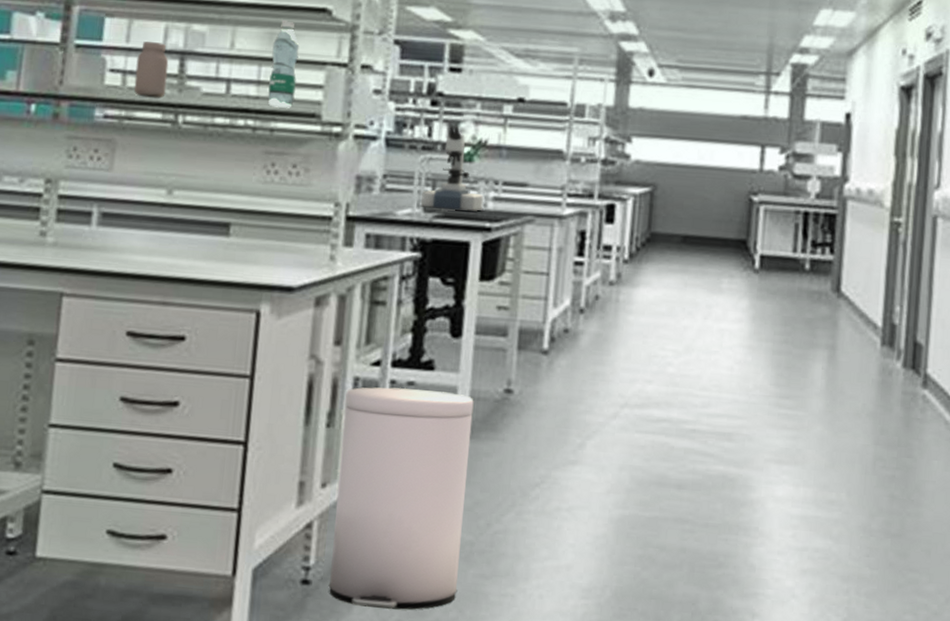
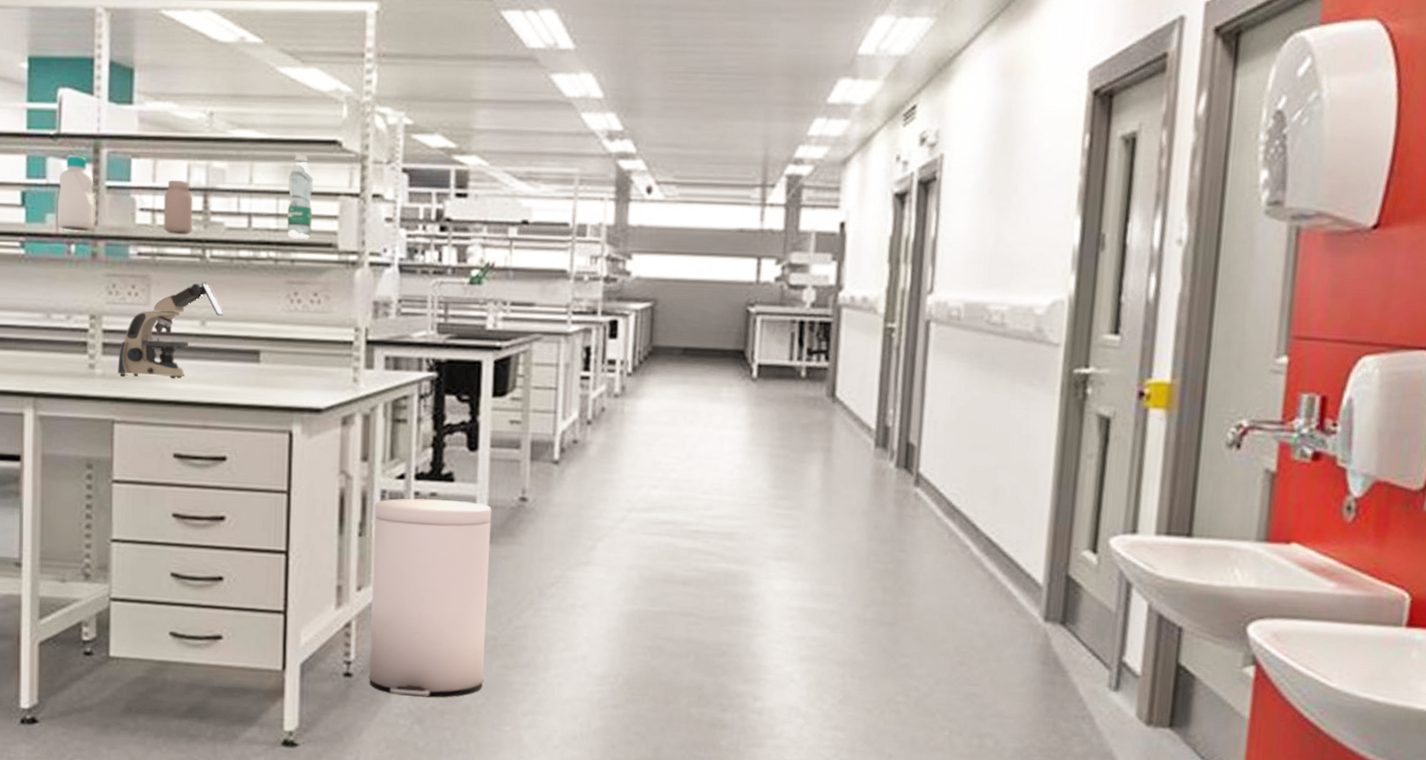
bottle: none [18,11,62,90] -> present [58,155,95,231]
microscope: none [71,149,194,251] -> present [117,283,225,379]
microscope: present [420,124,484,212] -> none [434,249,494,332]

